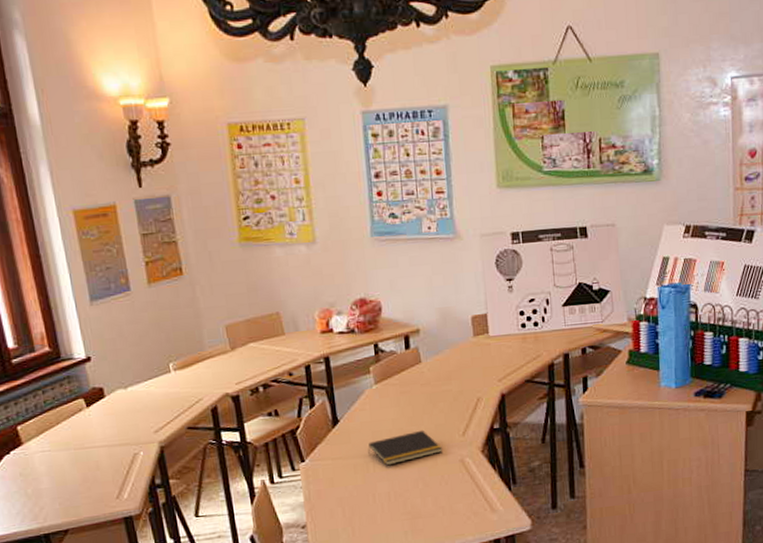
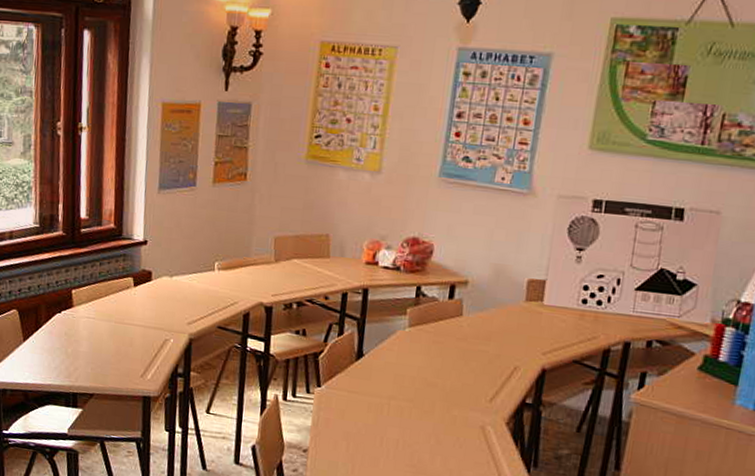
notepad: present [368,429,442,466] -> none [386,384,464,414]

